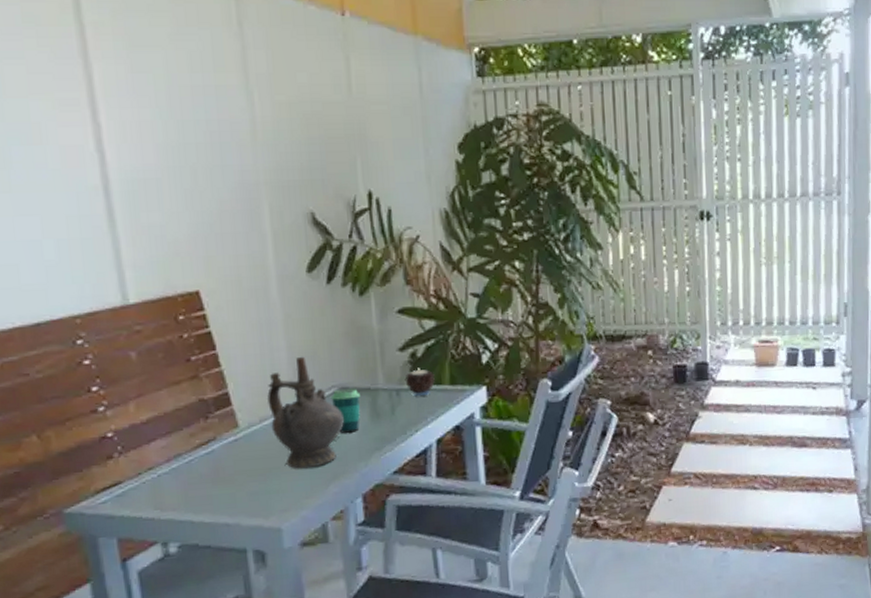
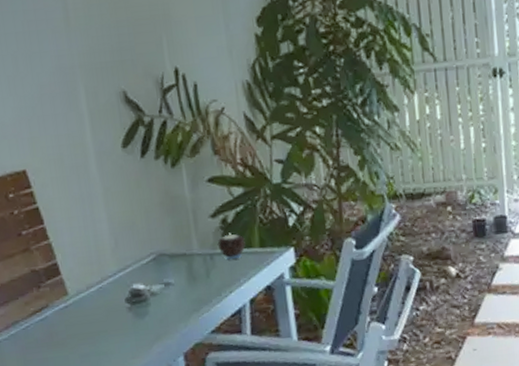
ceremonial vessel: present [266,356,344,469] -> none [91,226,163,332]
cup: present [330,387,360,433] -> none [150,253,178,297]

